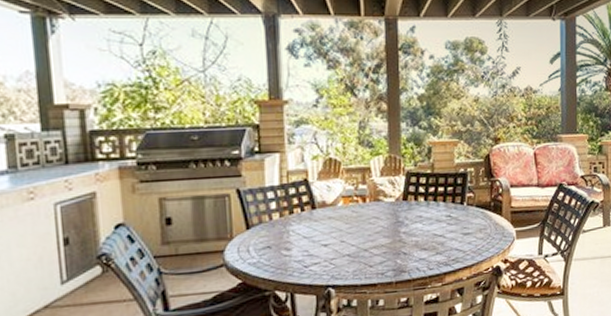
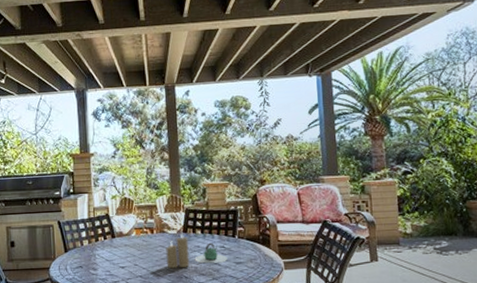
candle: none [381,201,410,245] -> present [165,233,190,269]
teapot: none [415,211,454,236] -> present [194,242,228,264]

